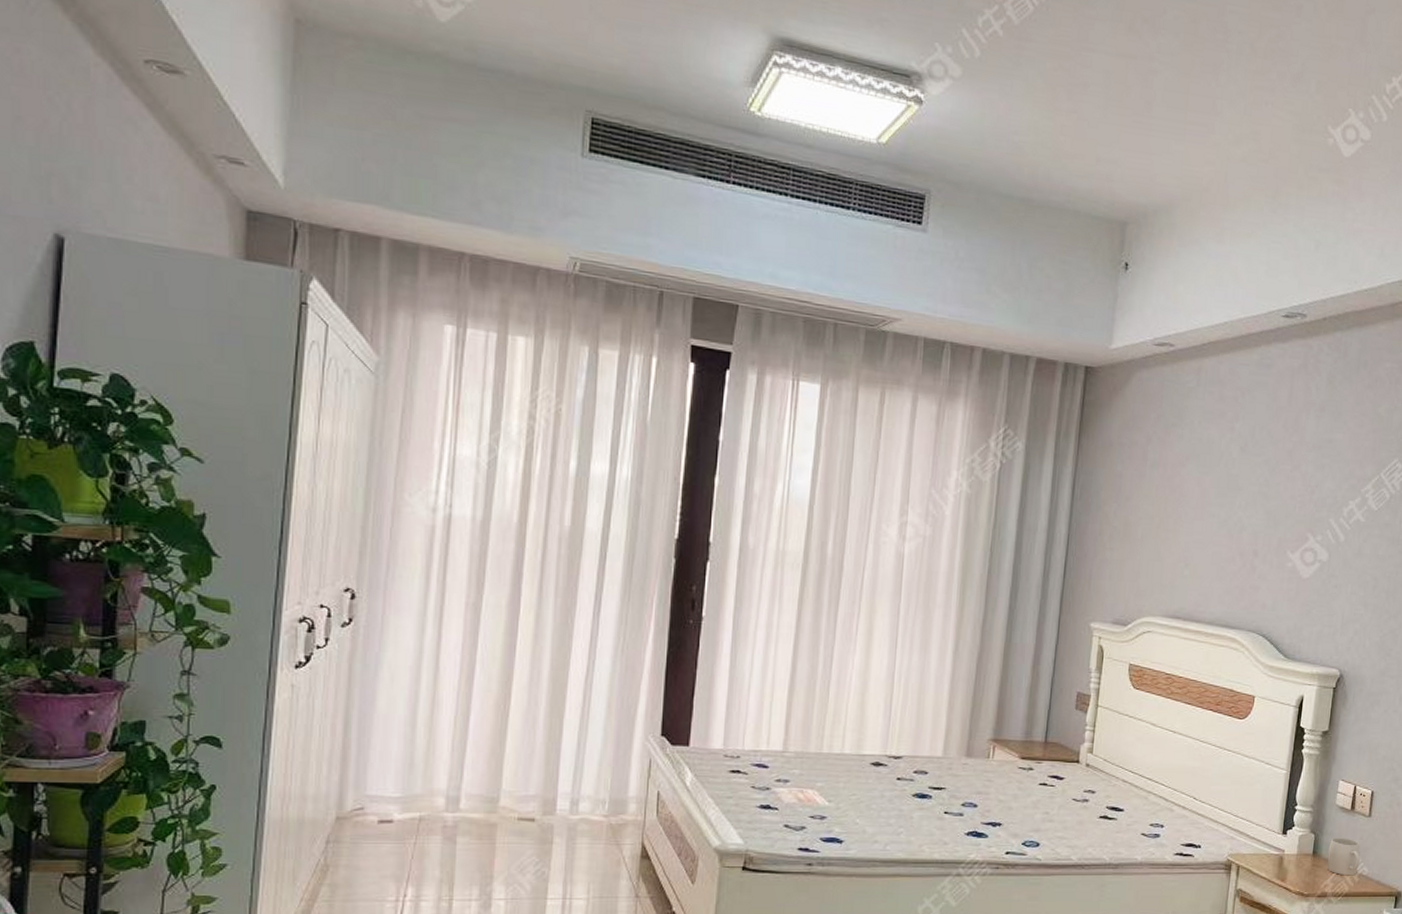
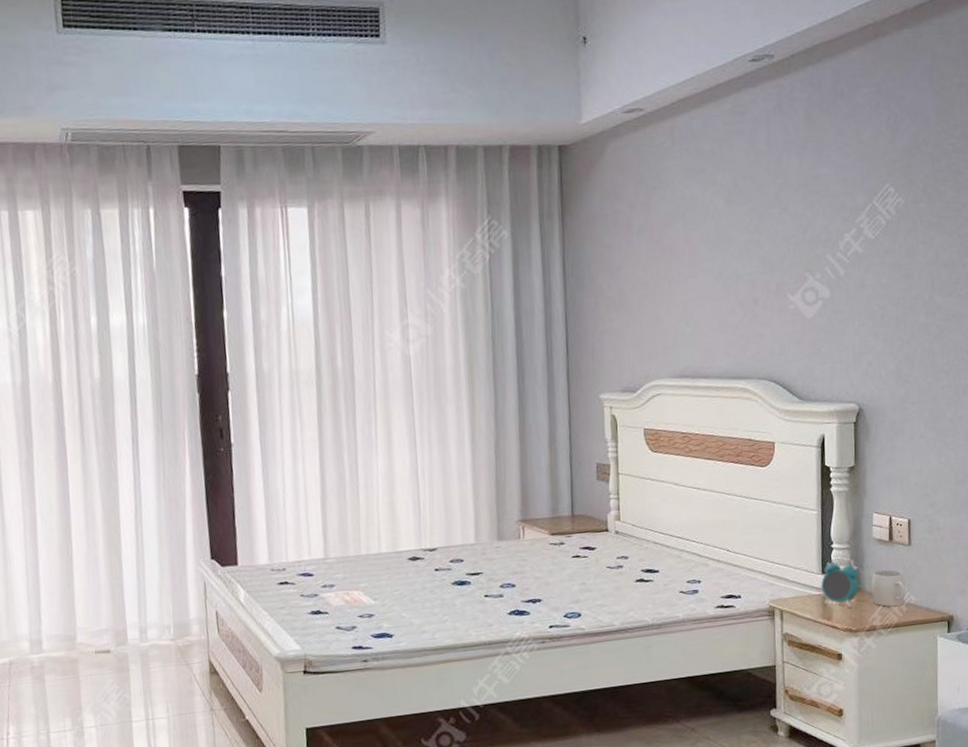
alarm clock: none [1280,820,1318,872] -> present [821,557,859,609]

